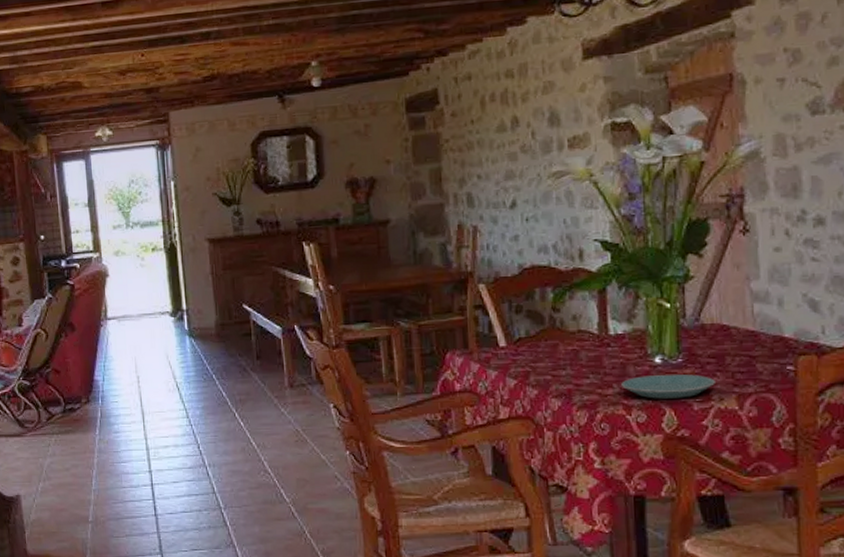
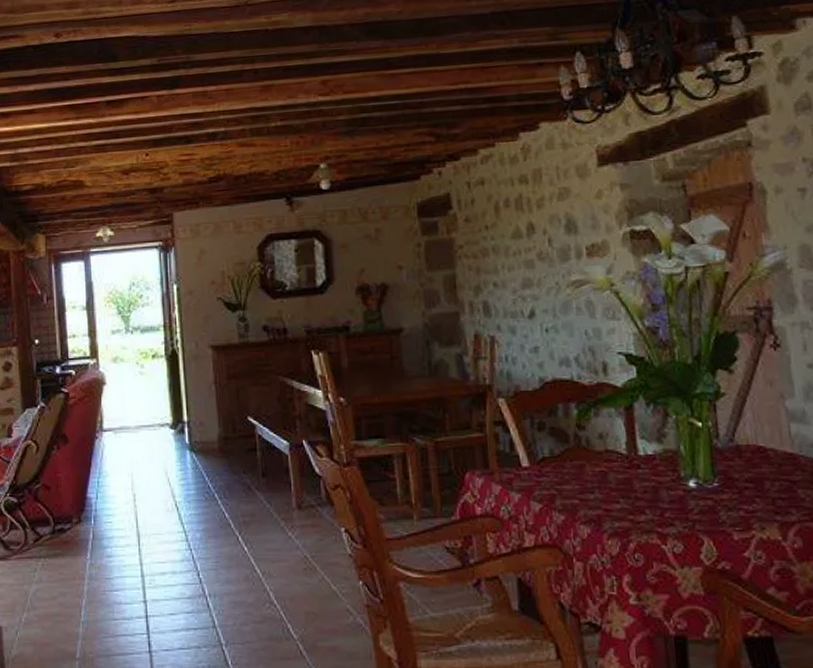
plate: present [621,374,715,399] -> none [654,500,755,527]

